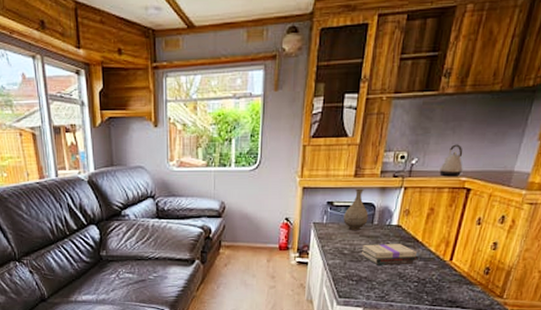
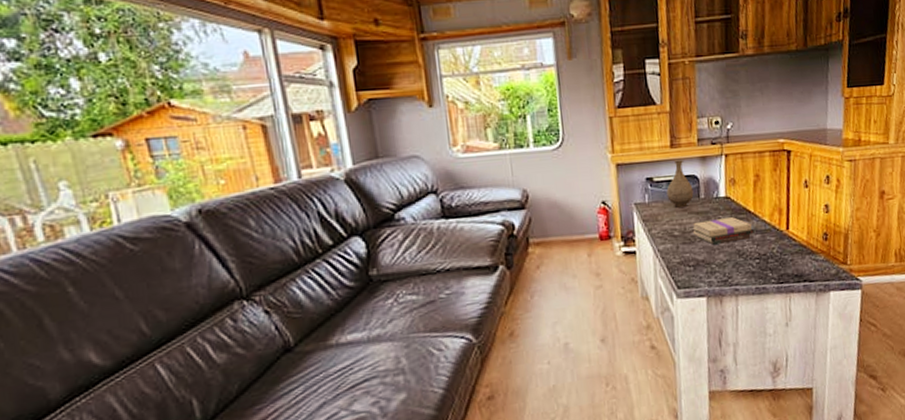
kettle: present [439,144,463,177] -> none [756,105,779,140]

